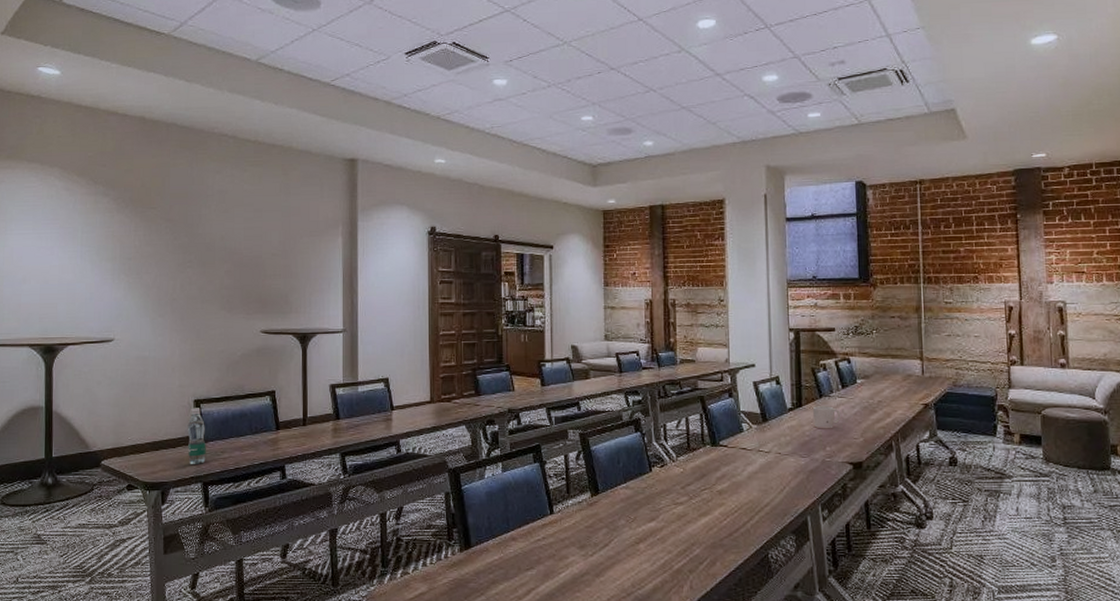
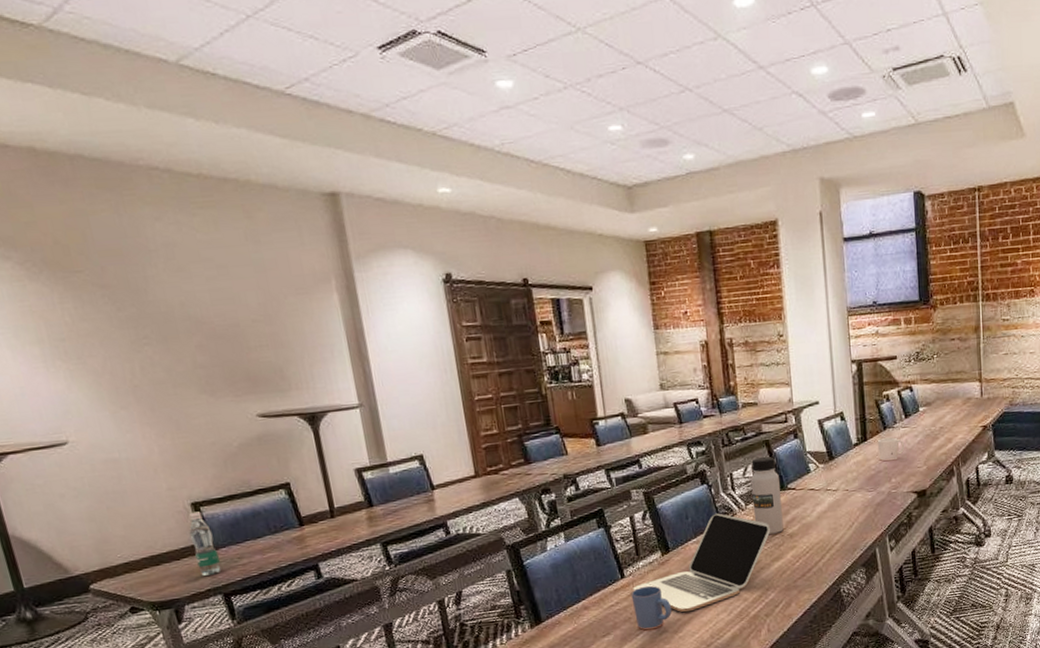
mug: none [558,525,596,570] -> present [631,585,672,630]
laptop: none [560,461,700,557] -> present [633,513,771,613]
water bottle: none [683,412,713,488] -> present [750,457,784,534]

